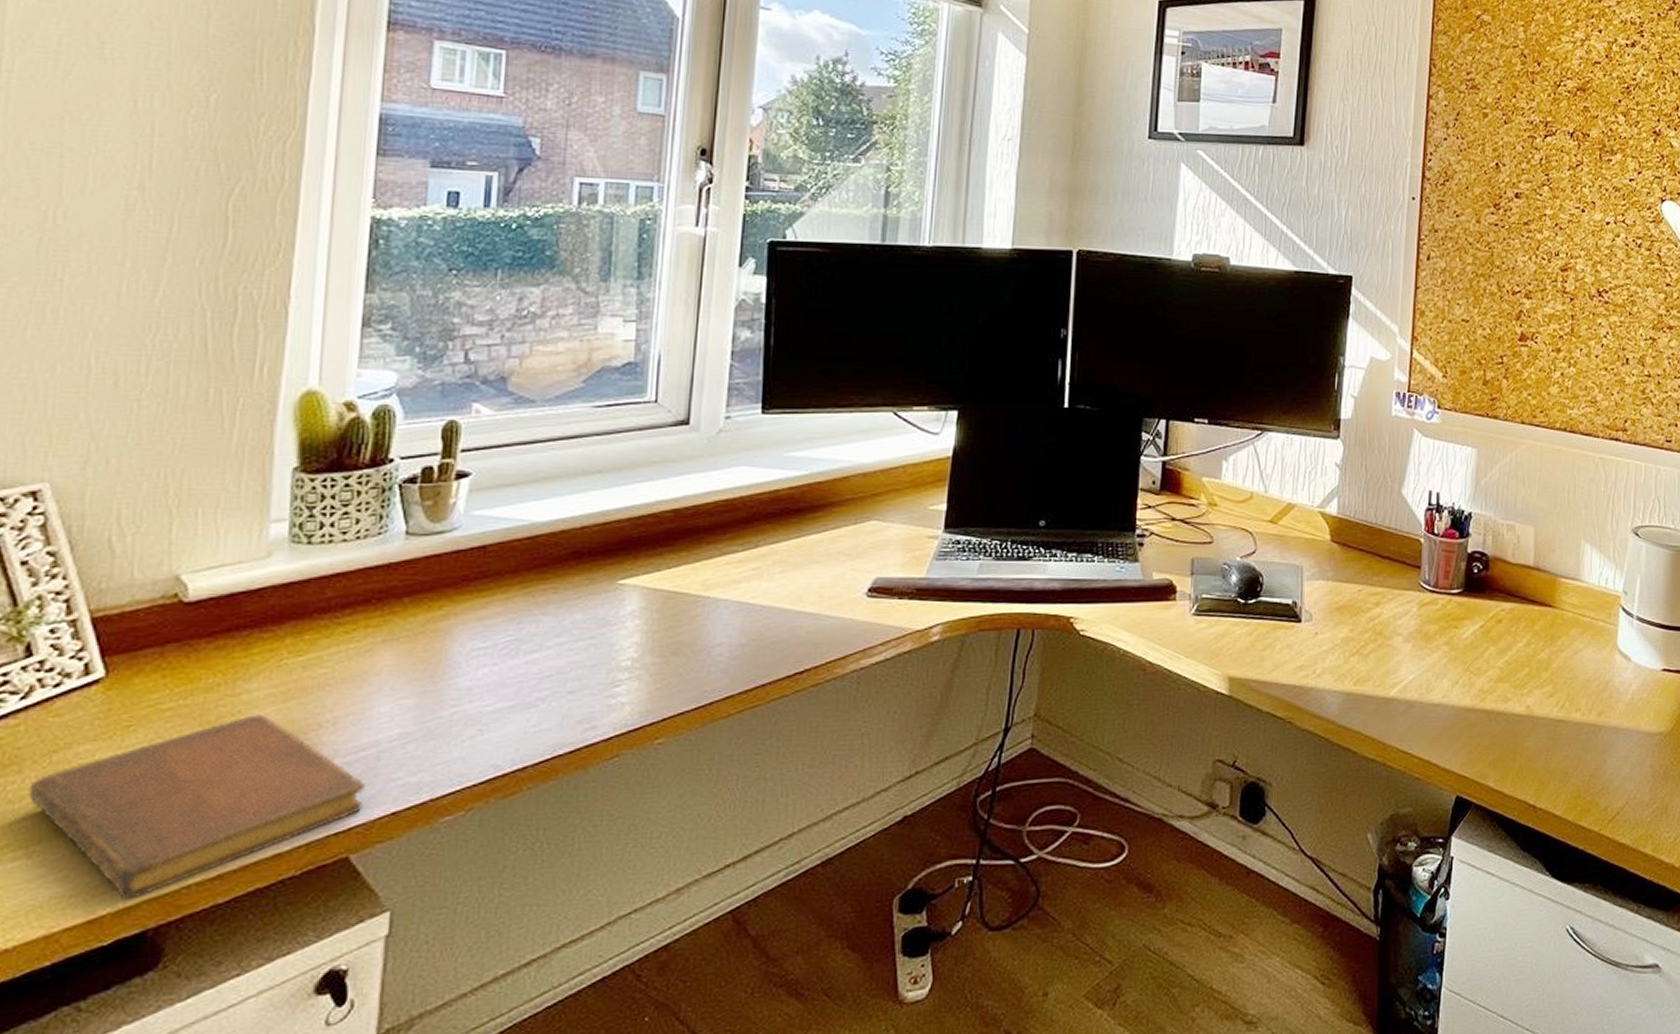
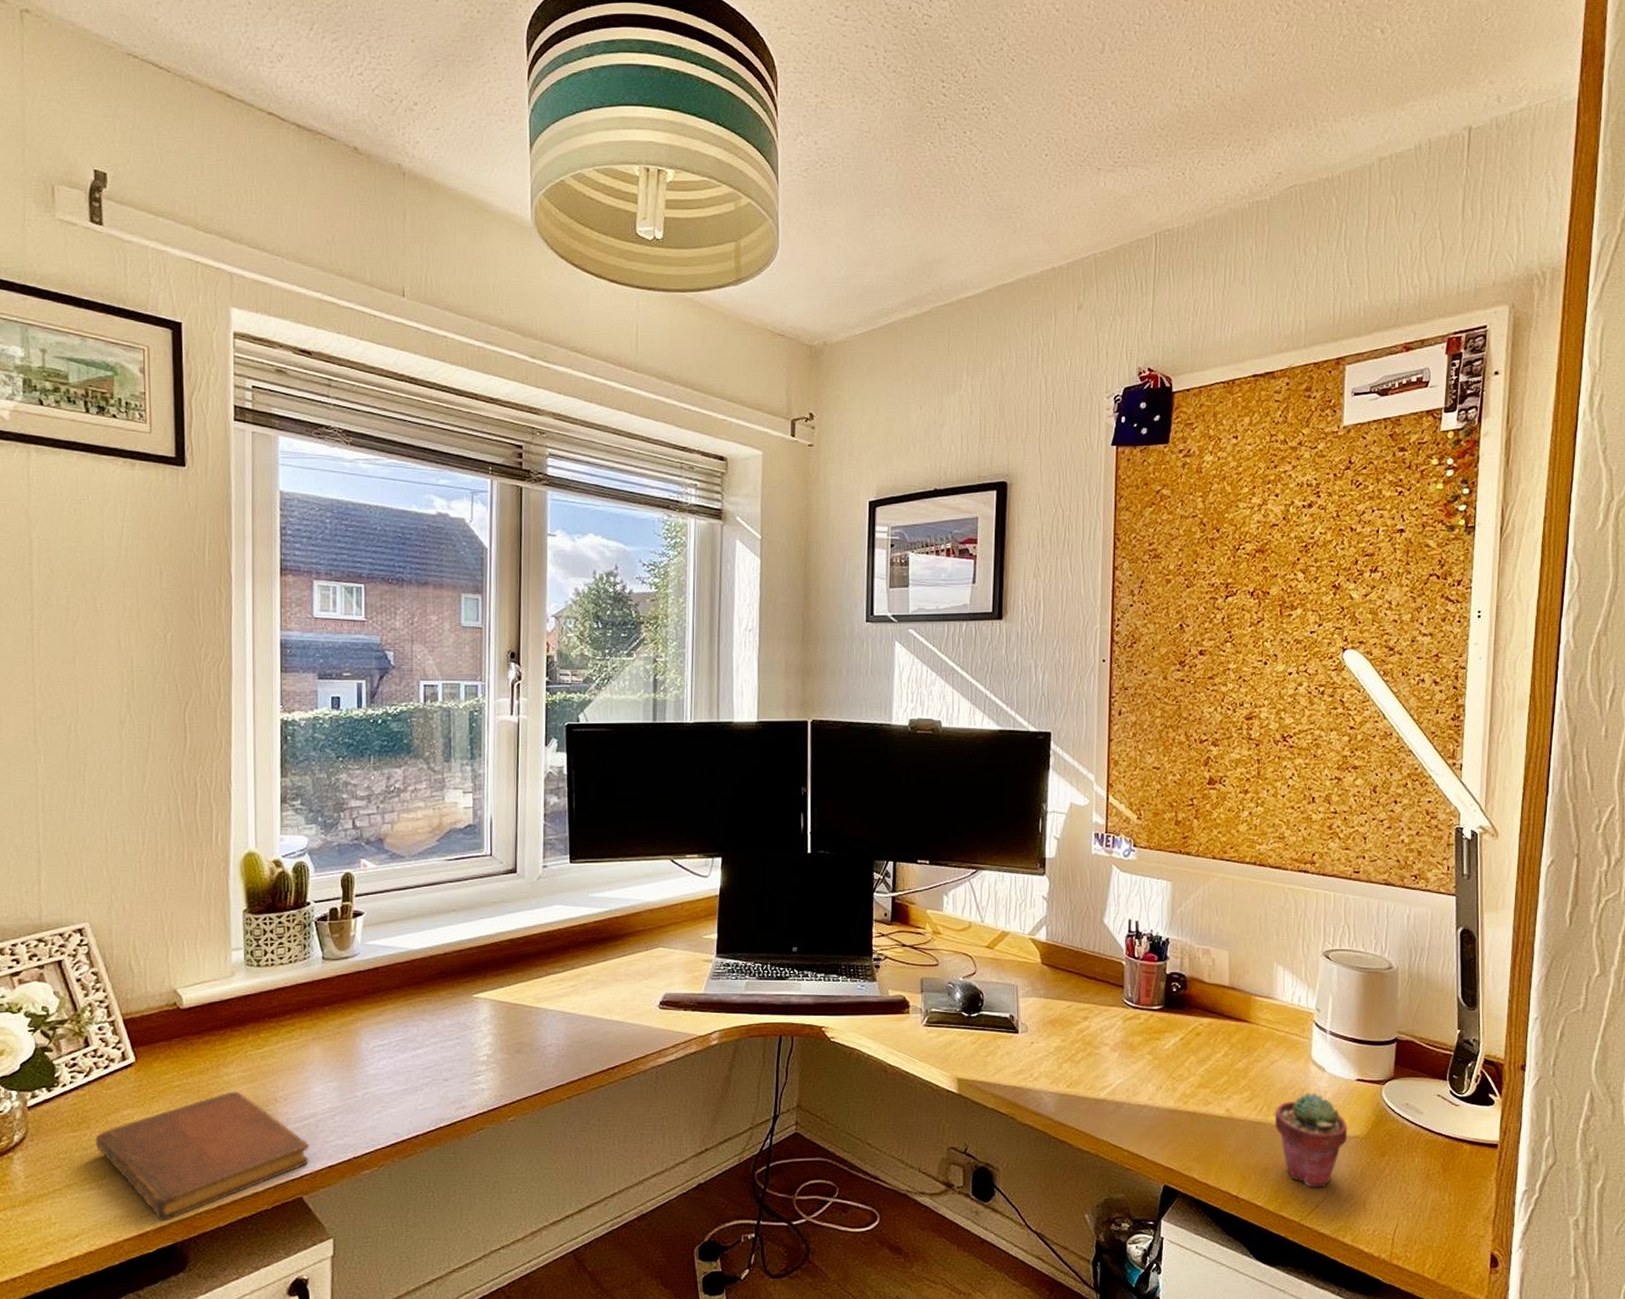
potted succulent: none [1576,685,1652,793] -> present [1274,1093,1348,1188]

